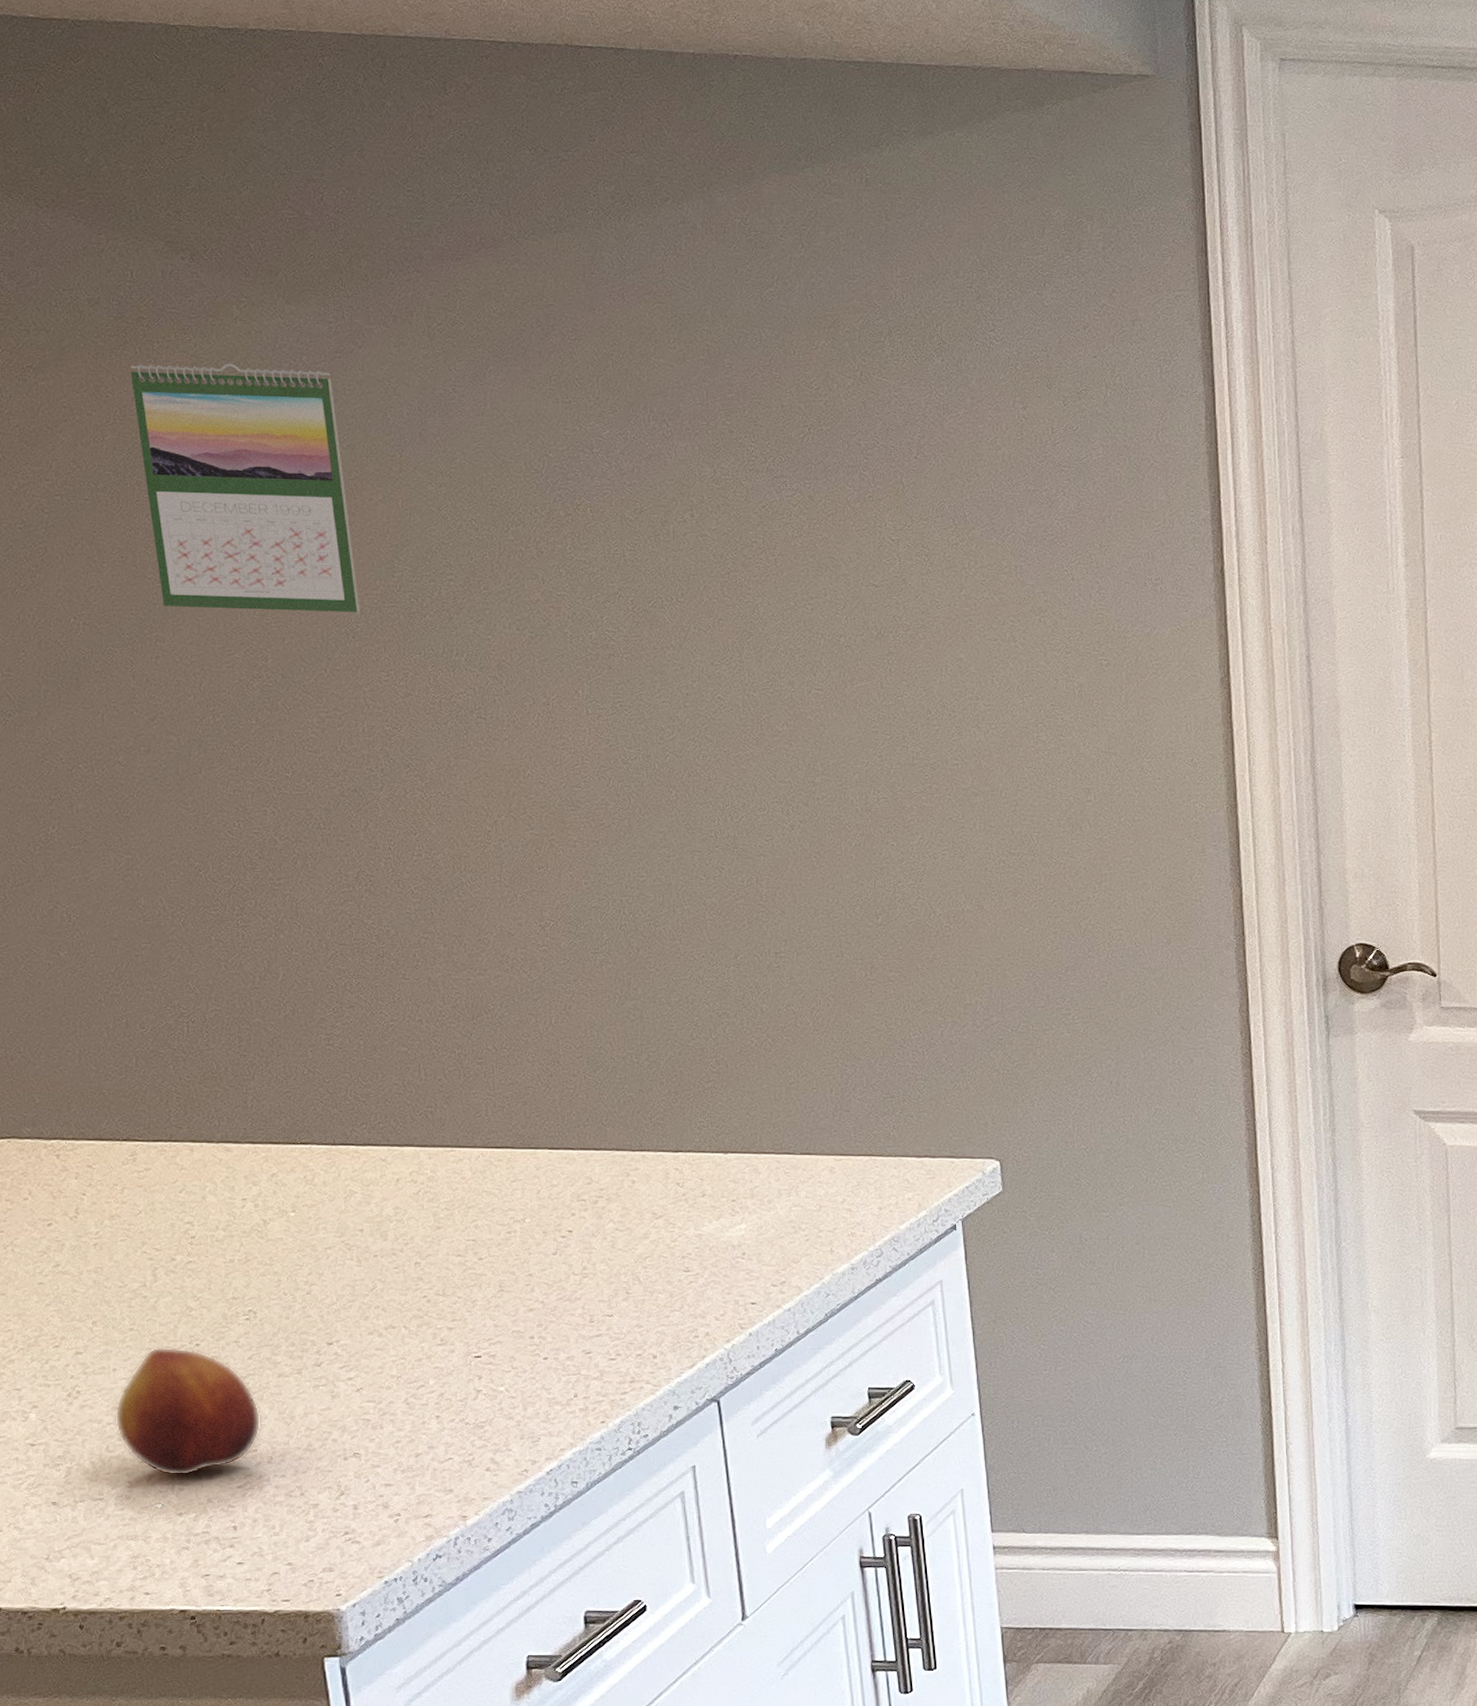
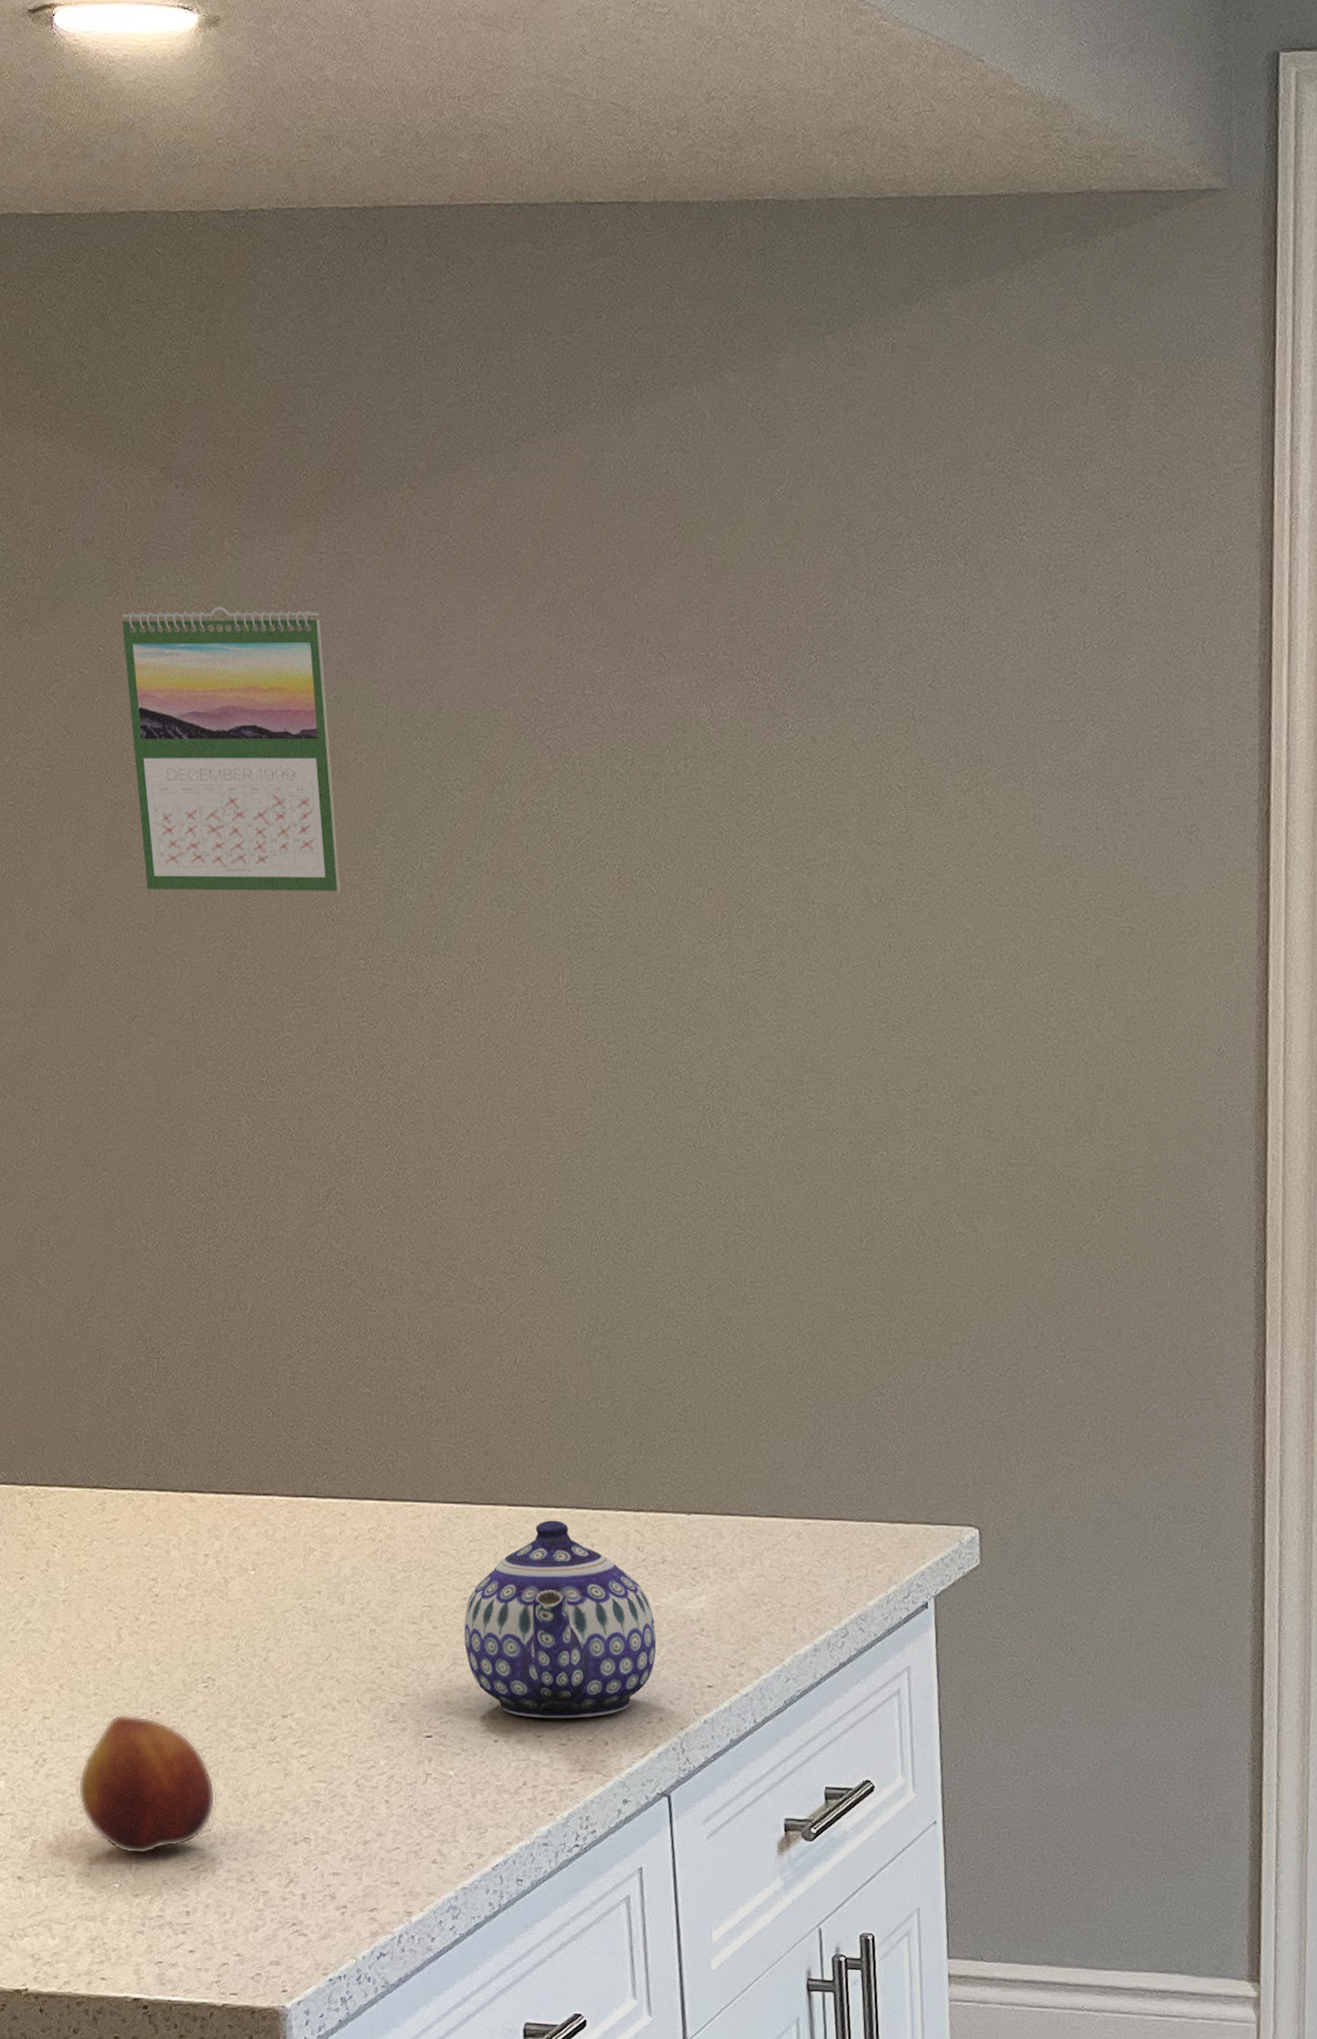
teapot: none [509,1161,700,1336] -> present [464,1520,657,1718]

